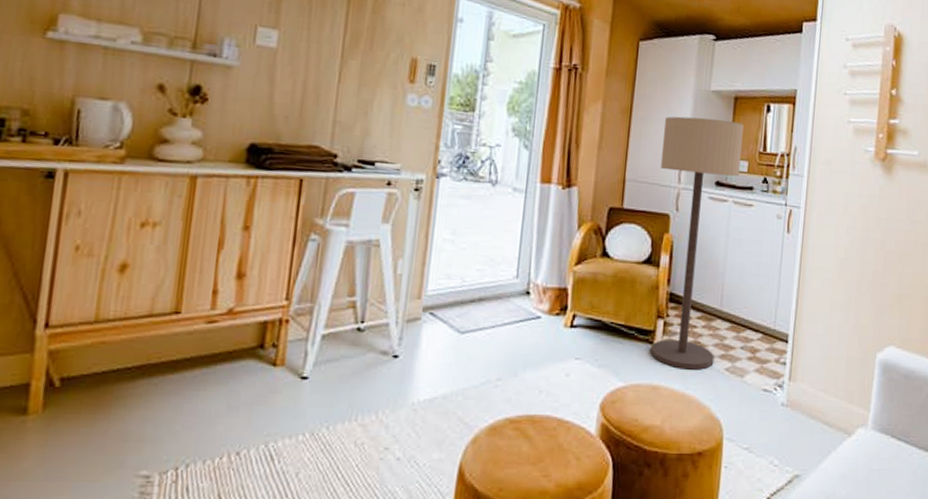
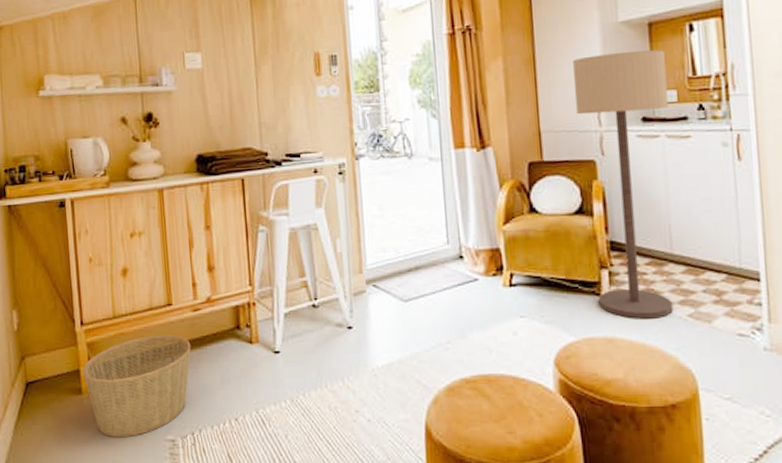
basket: none [34,348,197,472] -> present [82,335,191,438]

